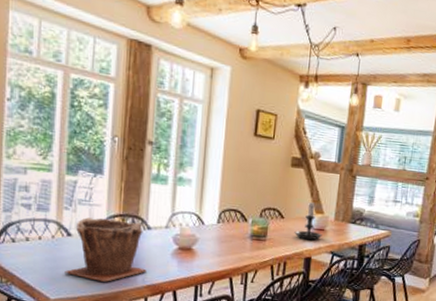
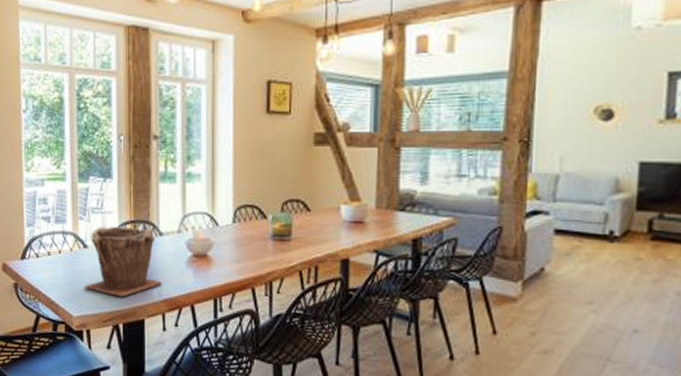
candle holder: present [294,200,322,241] -> none [325,185,361,237]

